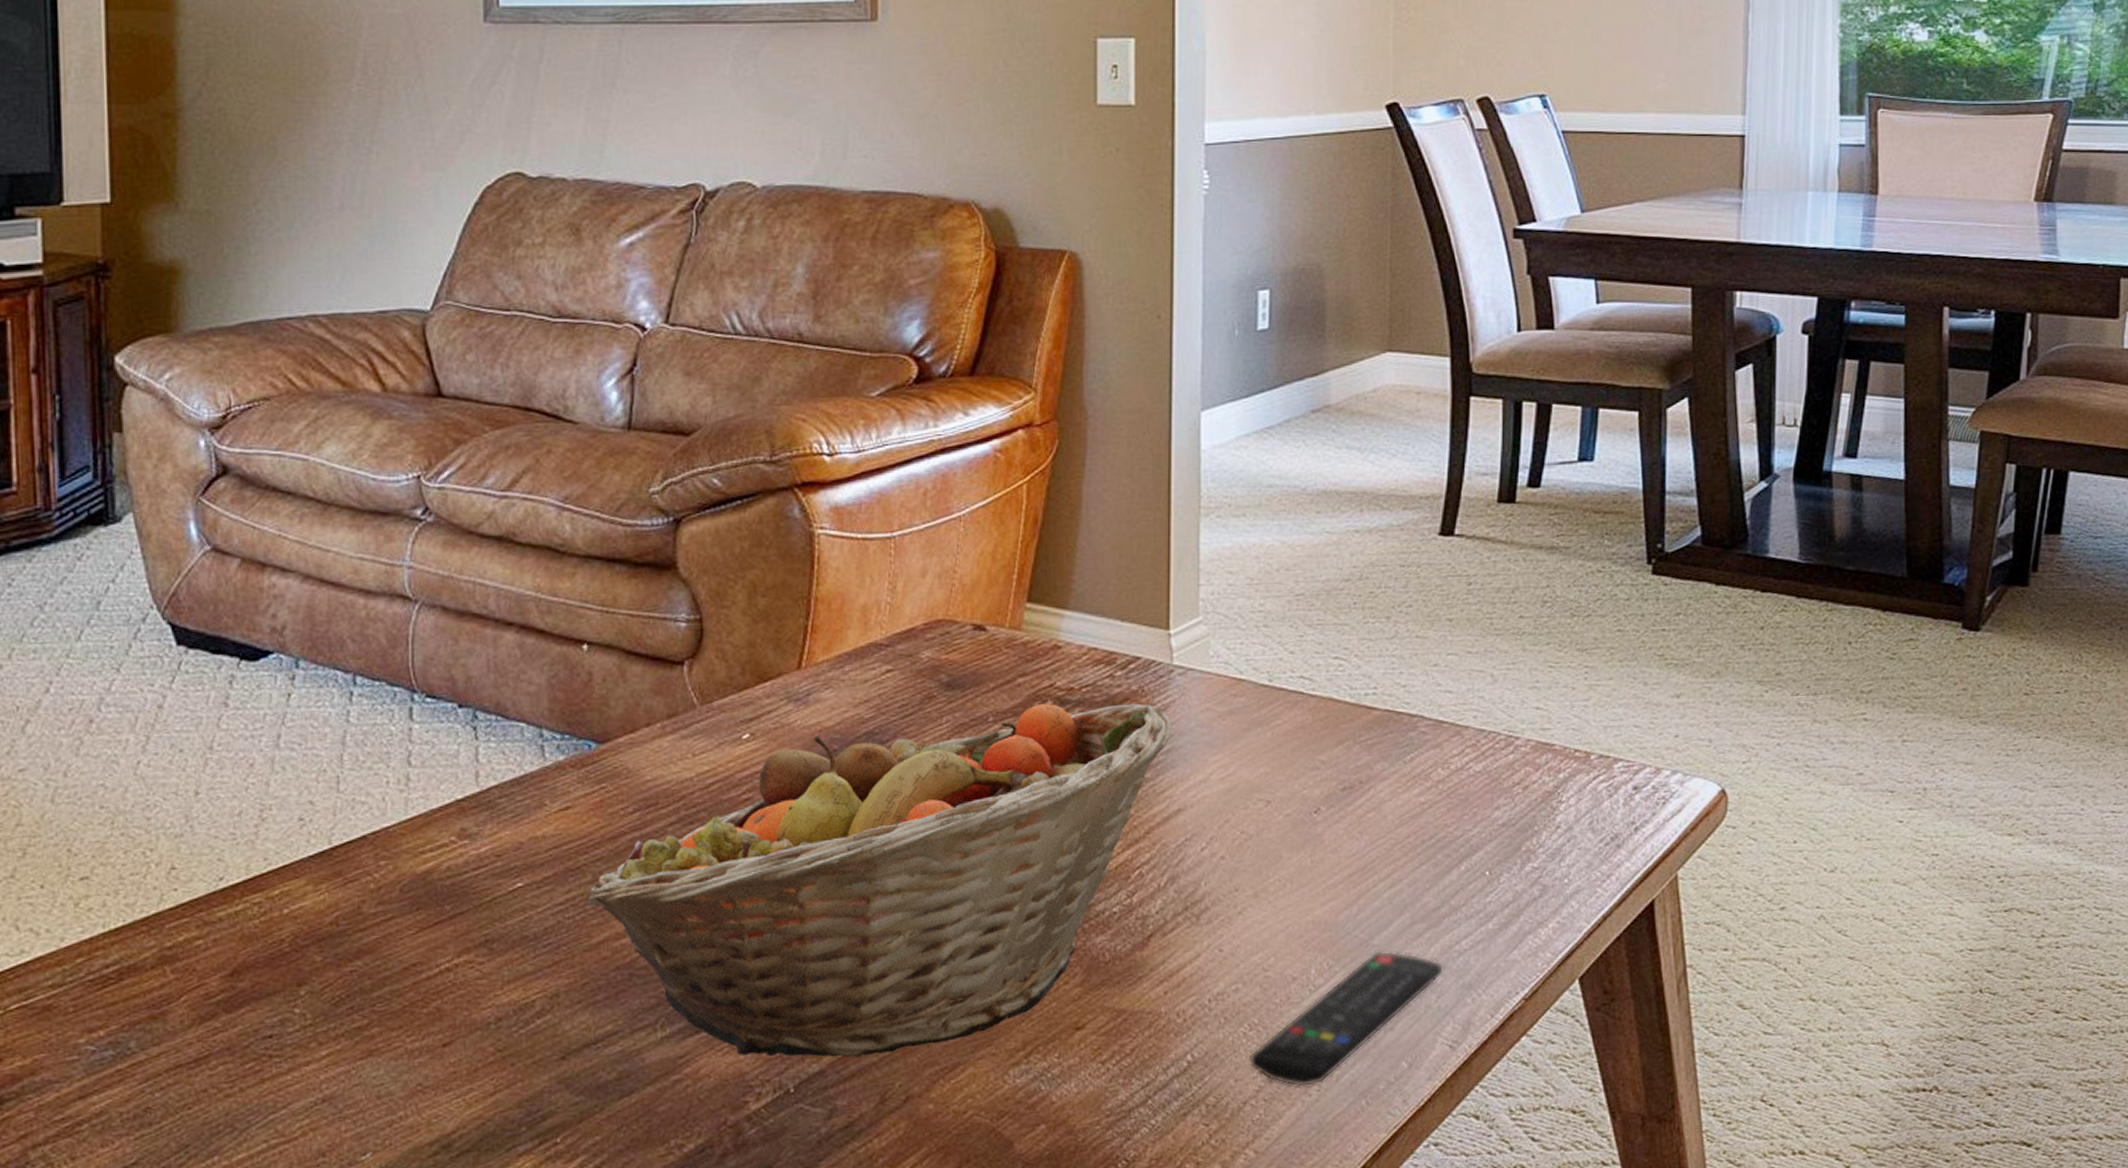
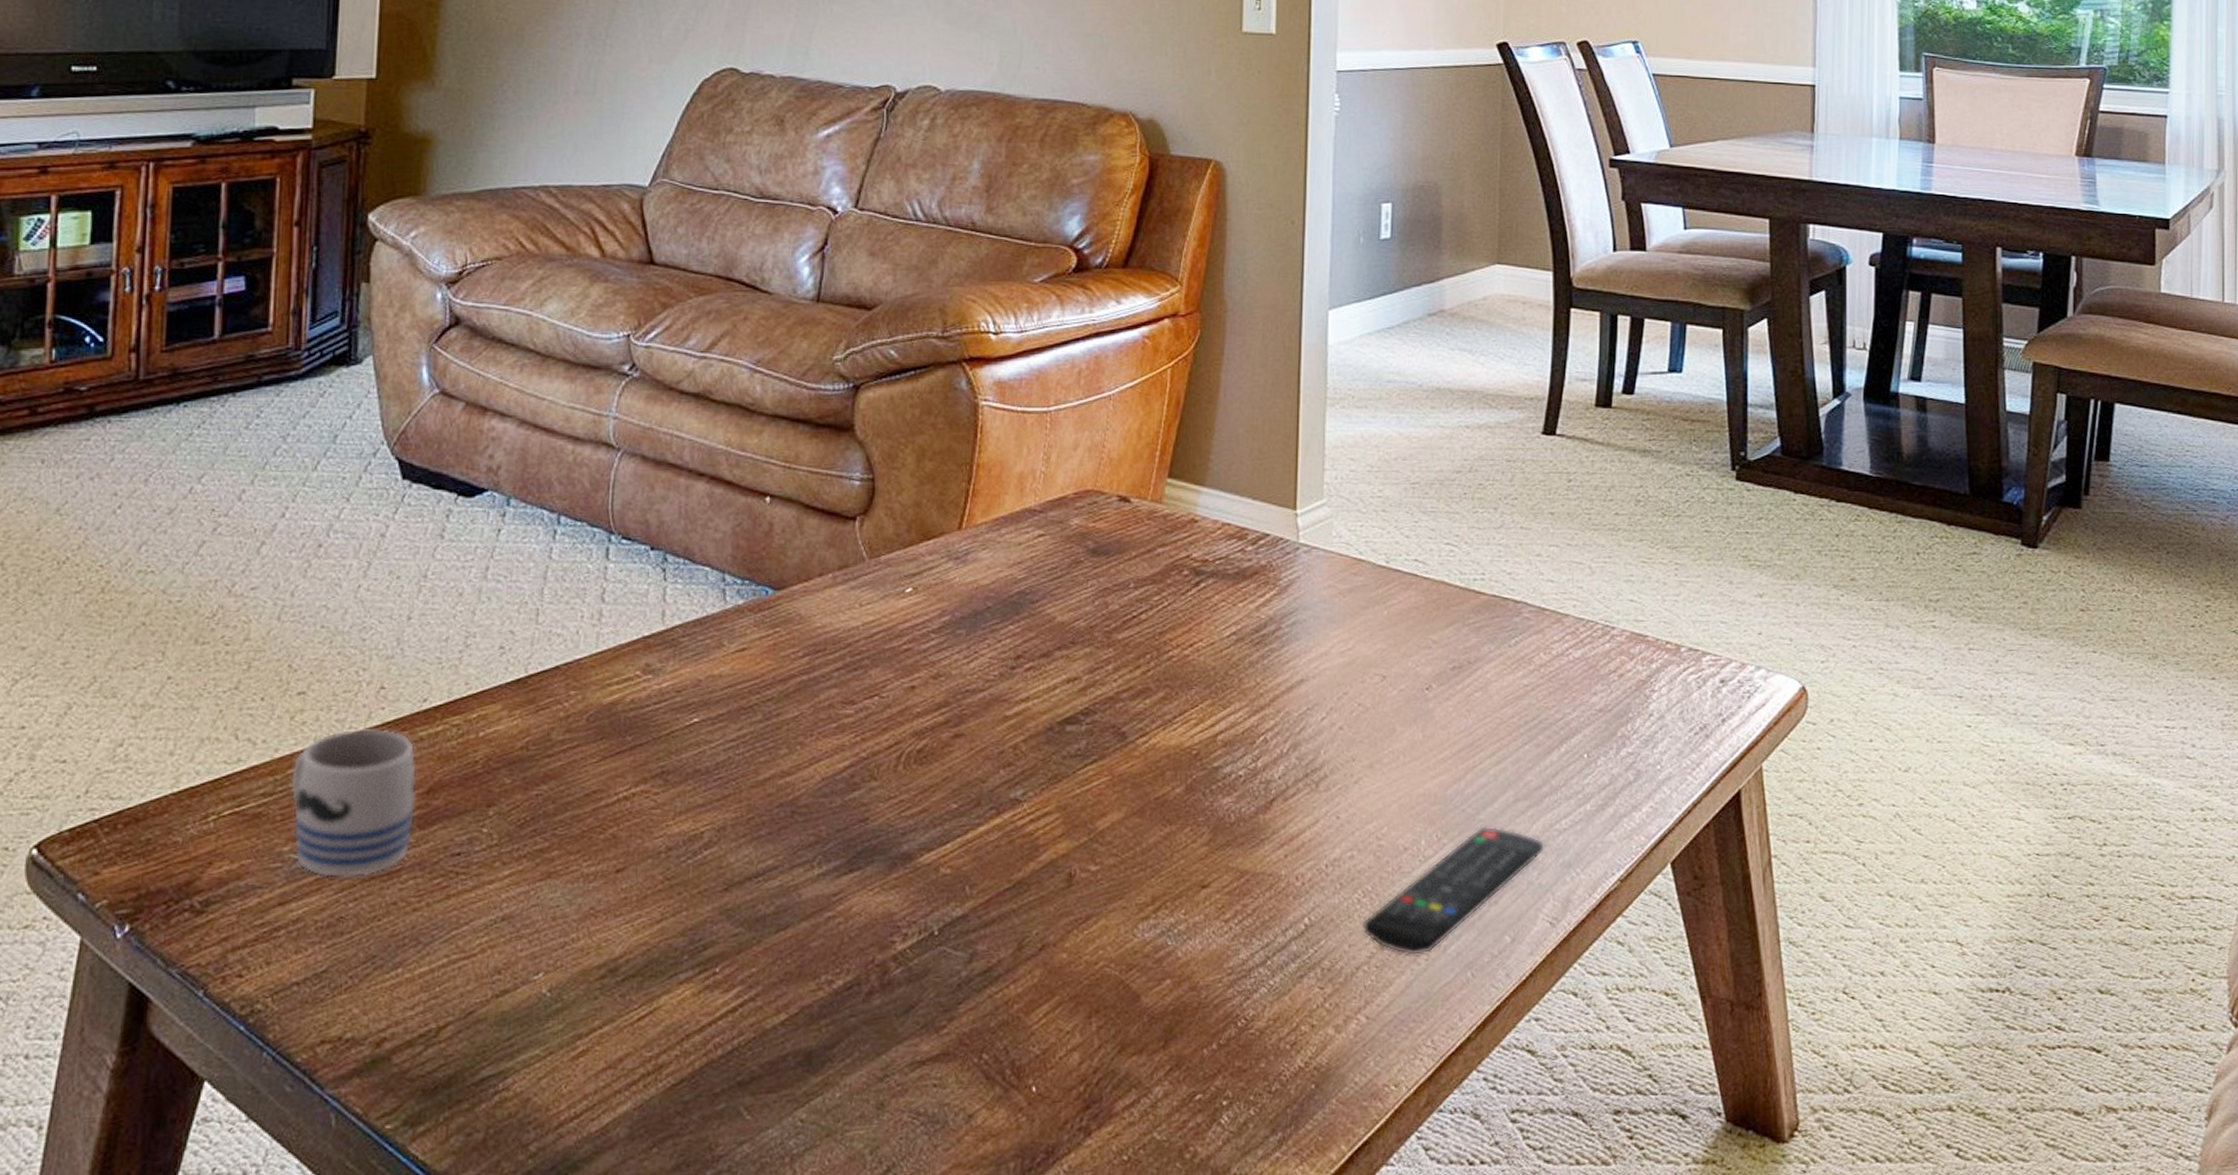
mug: none [81,910,220,1069] -> present [291,728,418,879]
fruit basket: present [586,703,1172,1058] -> none [756,574,1297,904]

